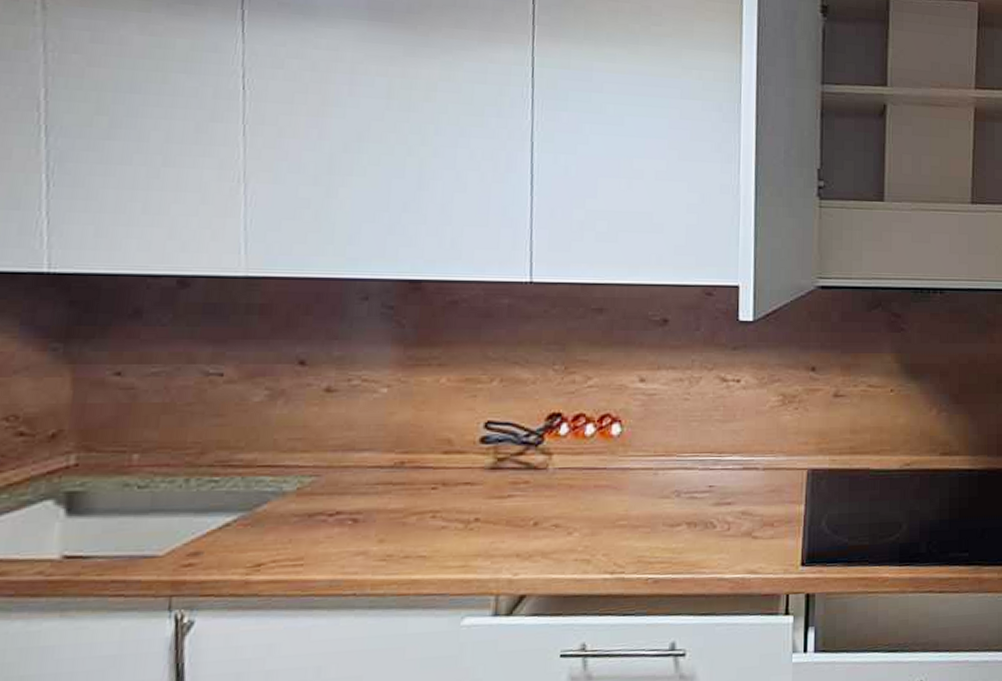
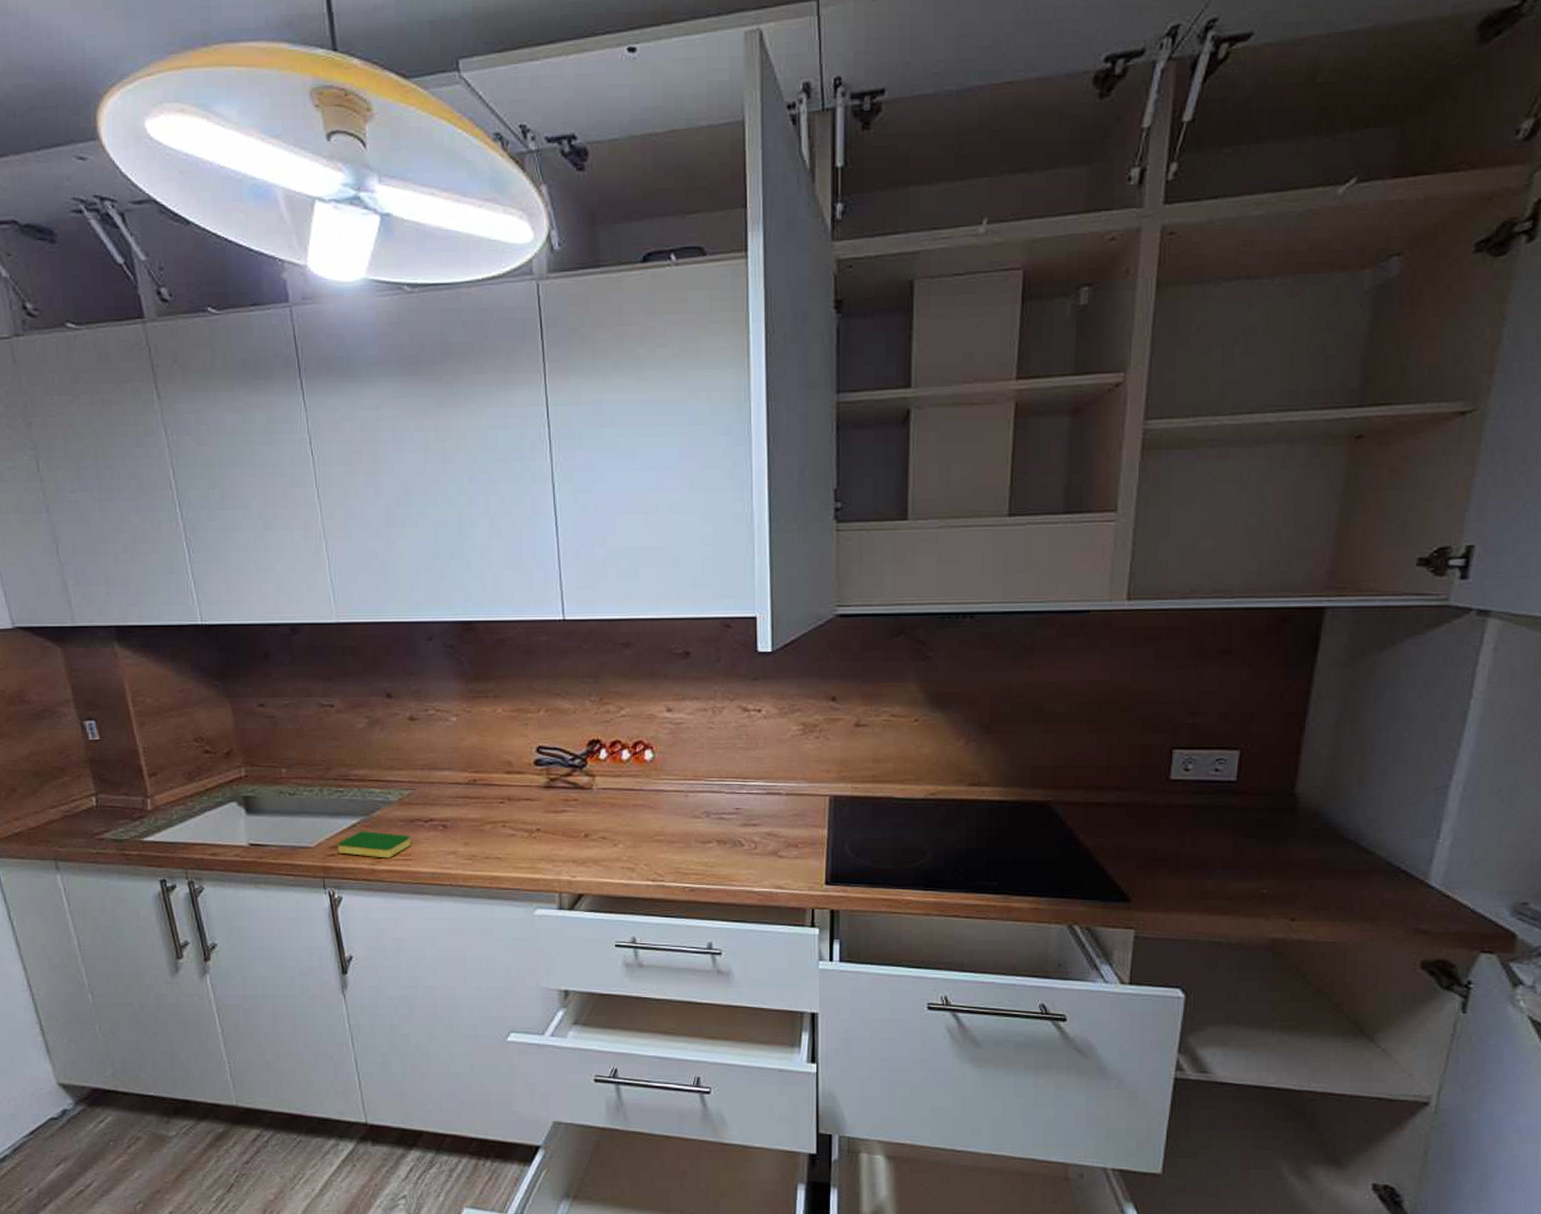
dish sponge: none [198,531,306,566] -> present [337,831,411,859]

